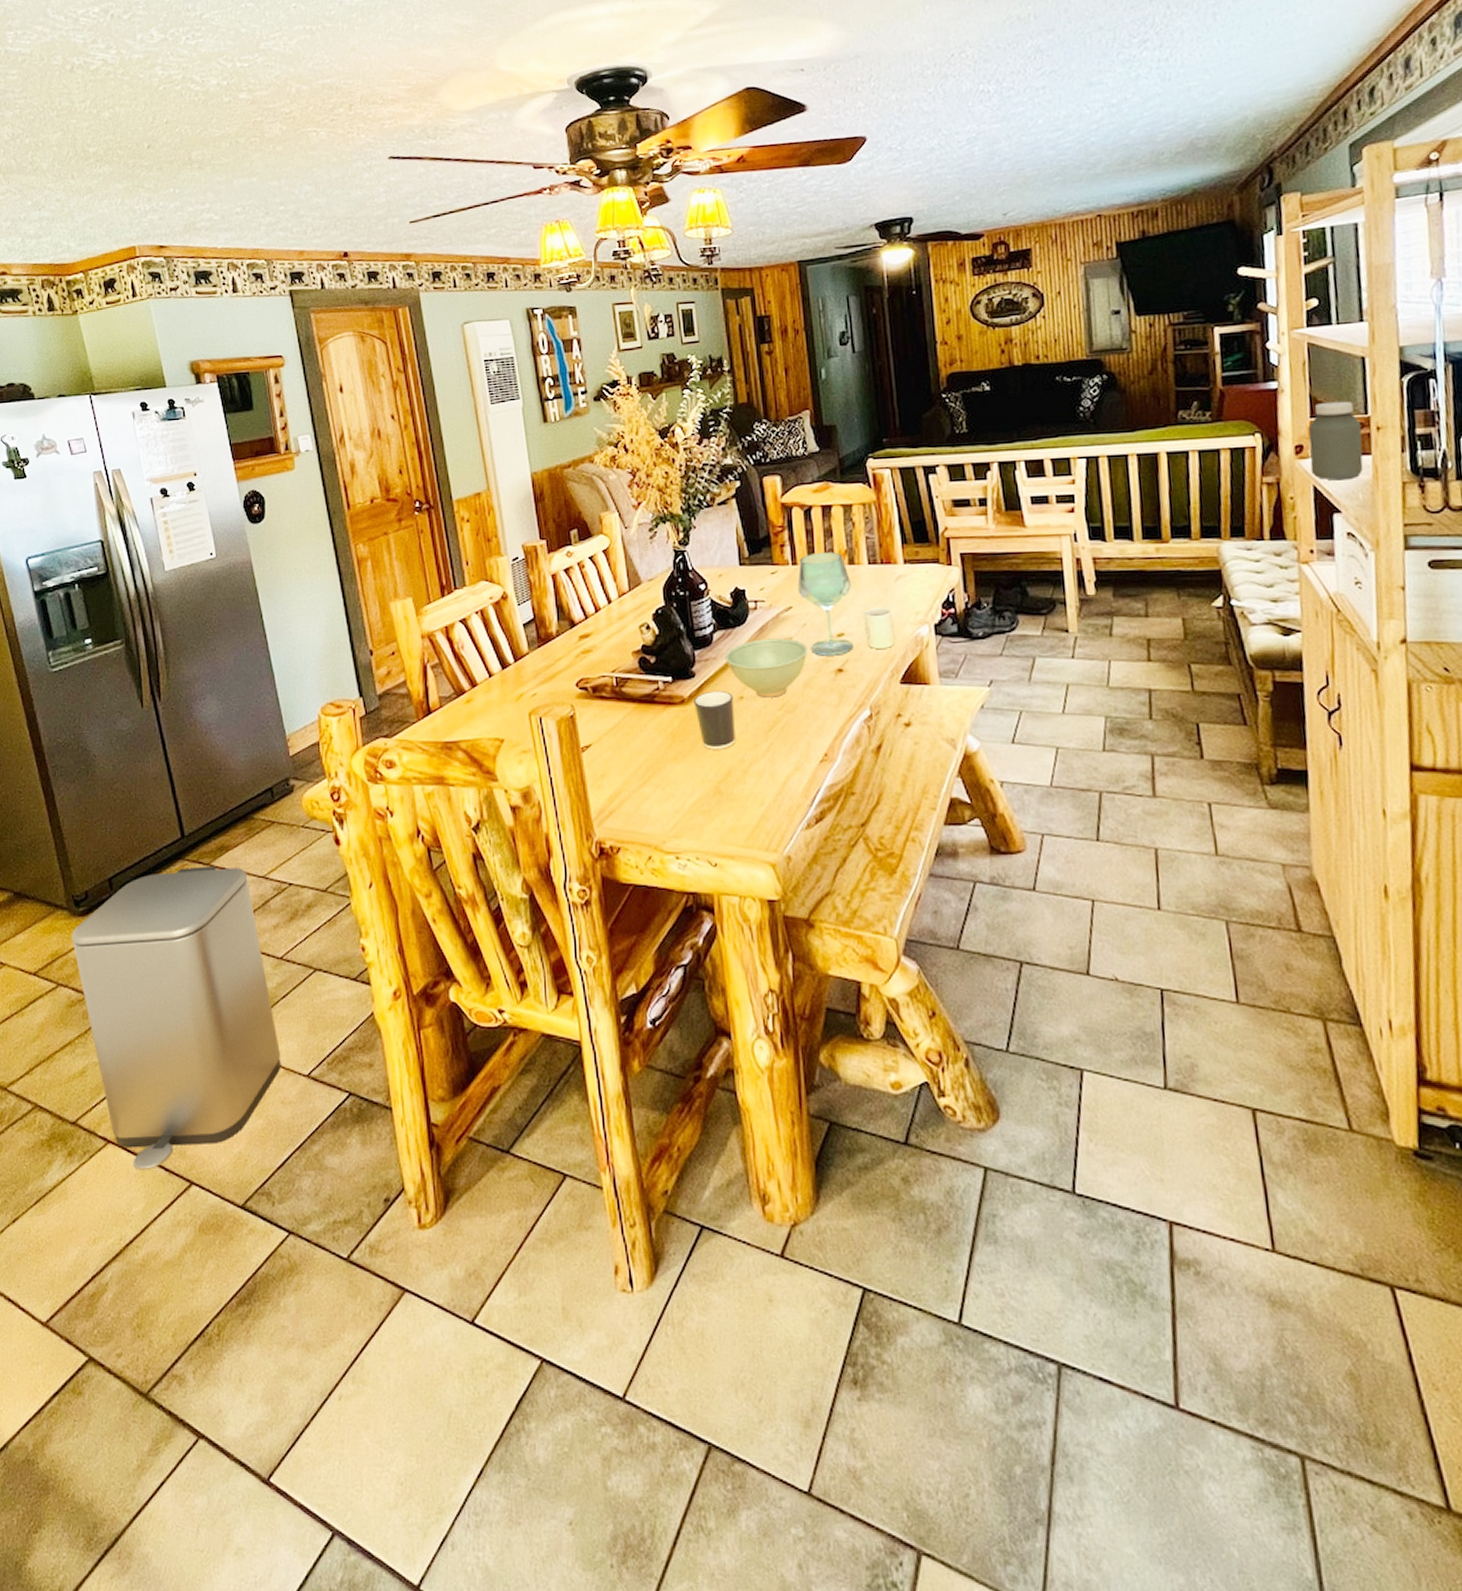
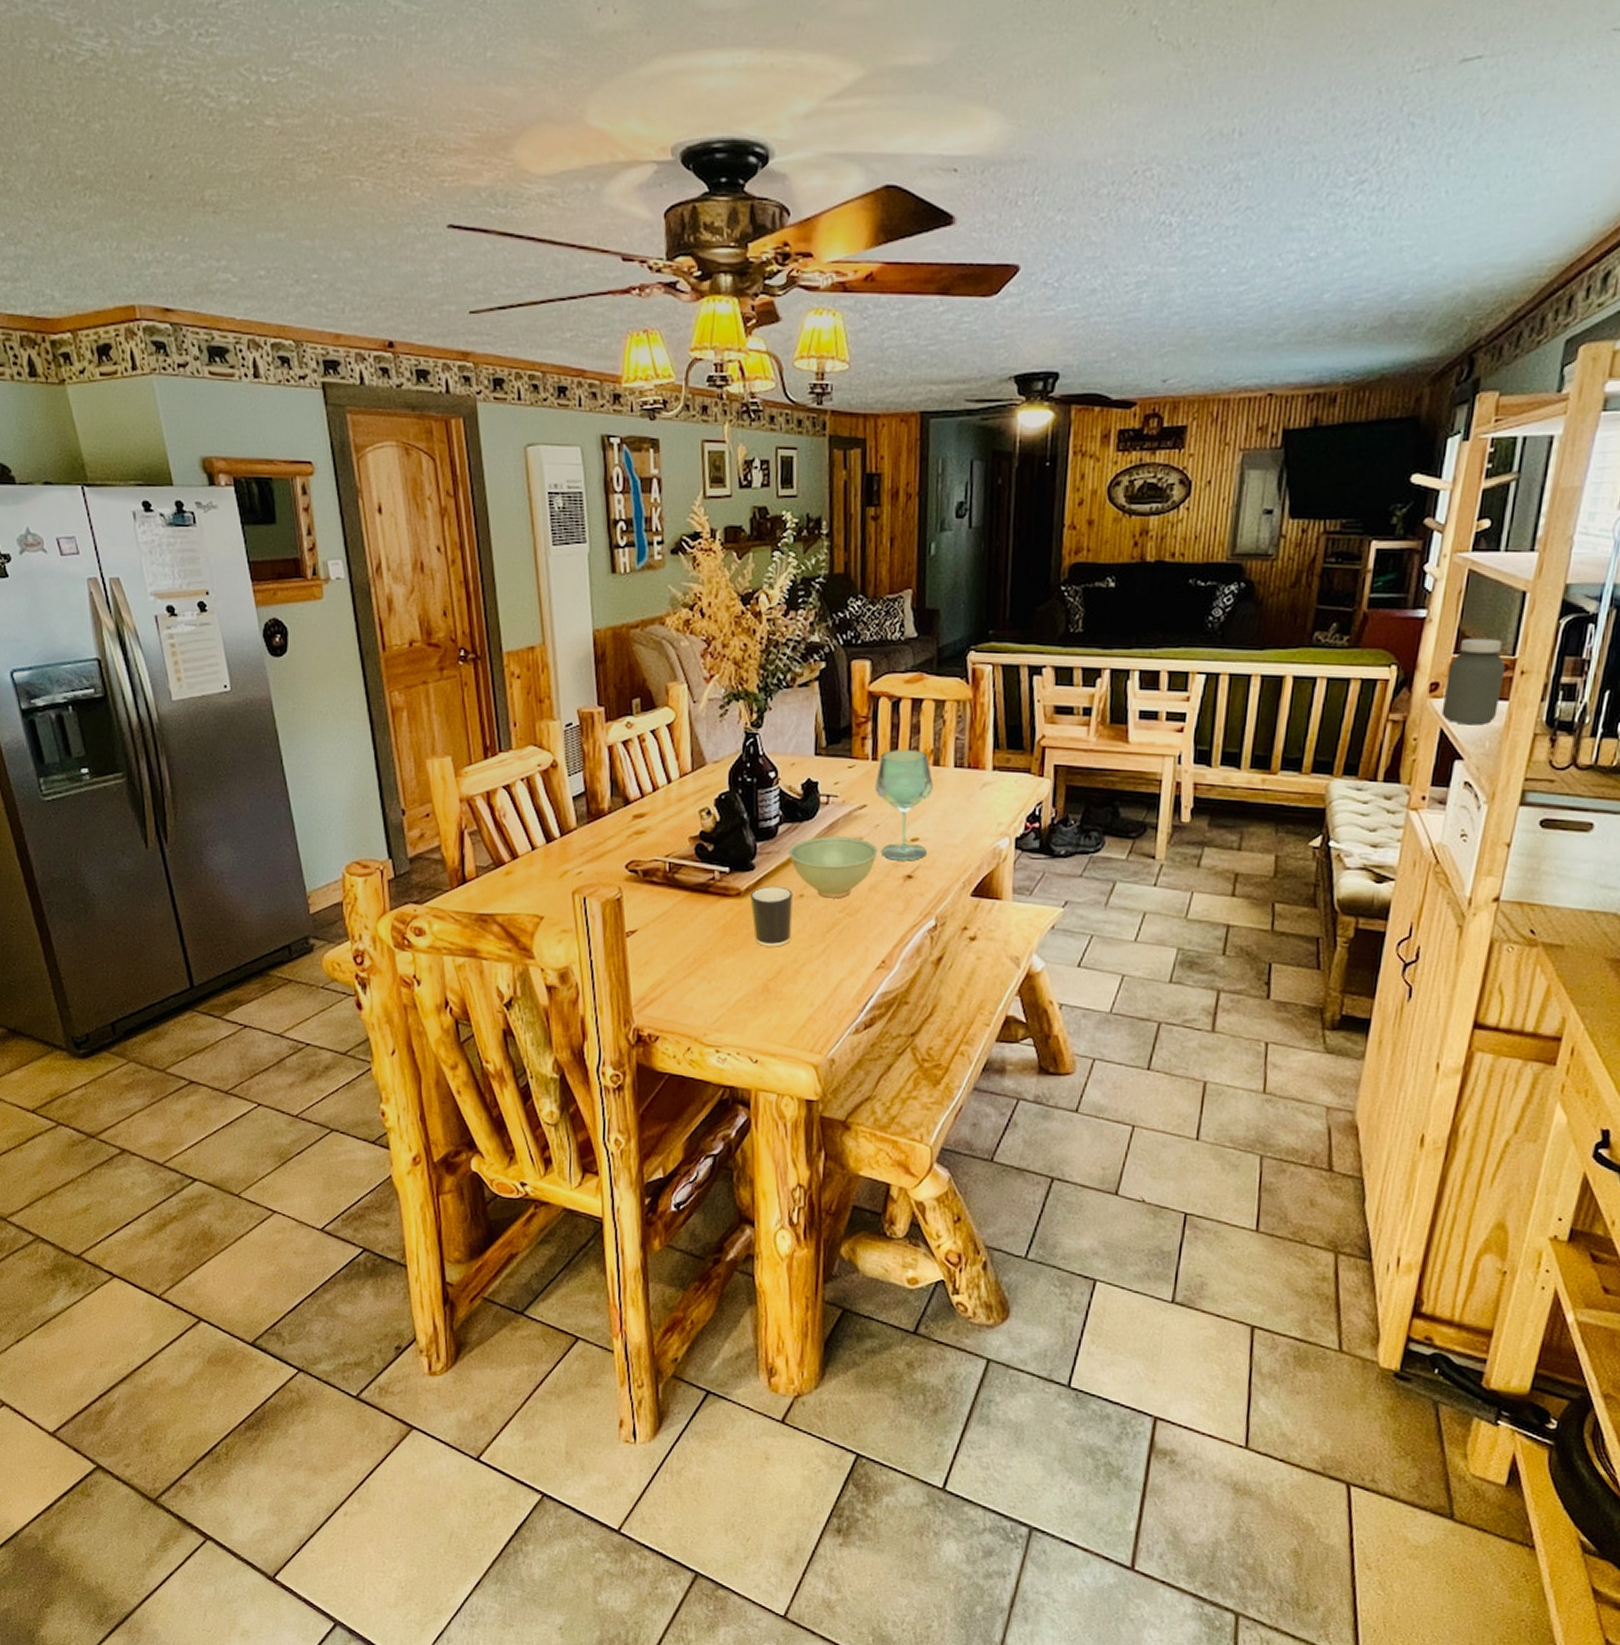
pedal bin: present [72,866,281,1171] -> none [72,1018,294,1305]
mug: present [863,607,895,650] -> none [940,814,973,859]

